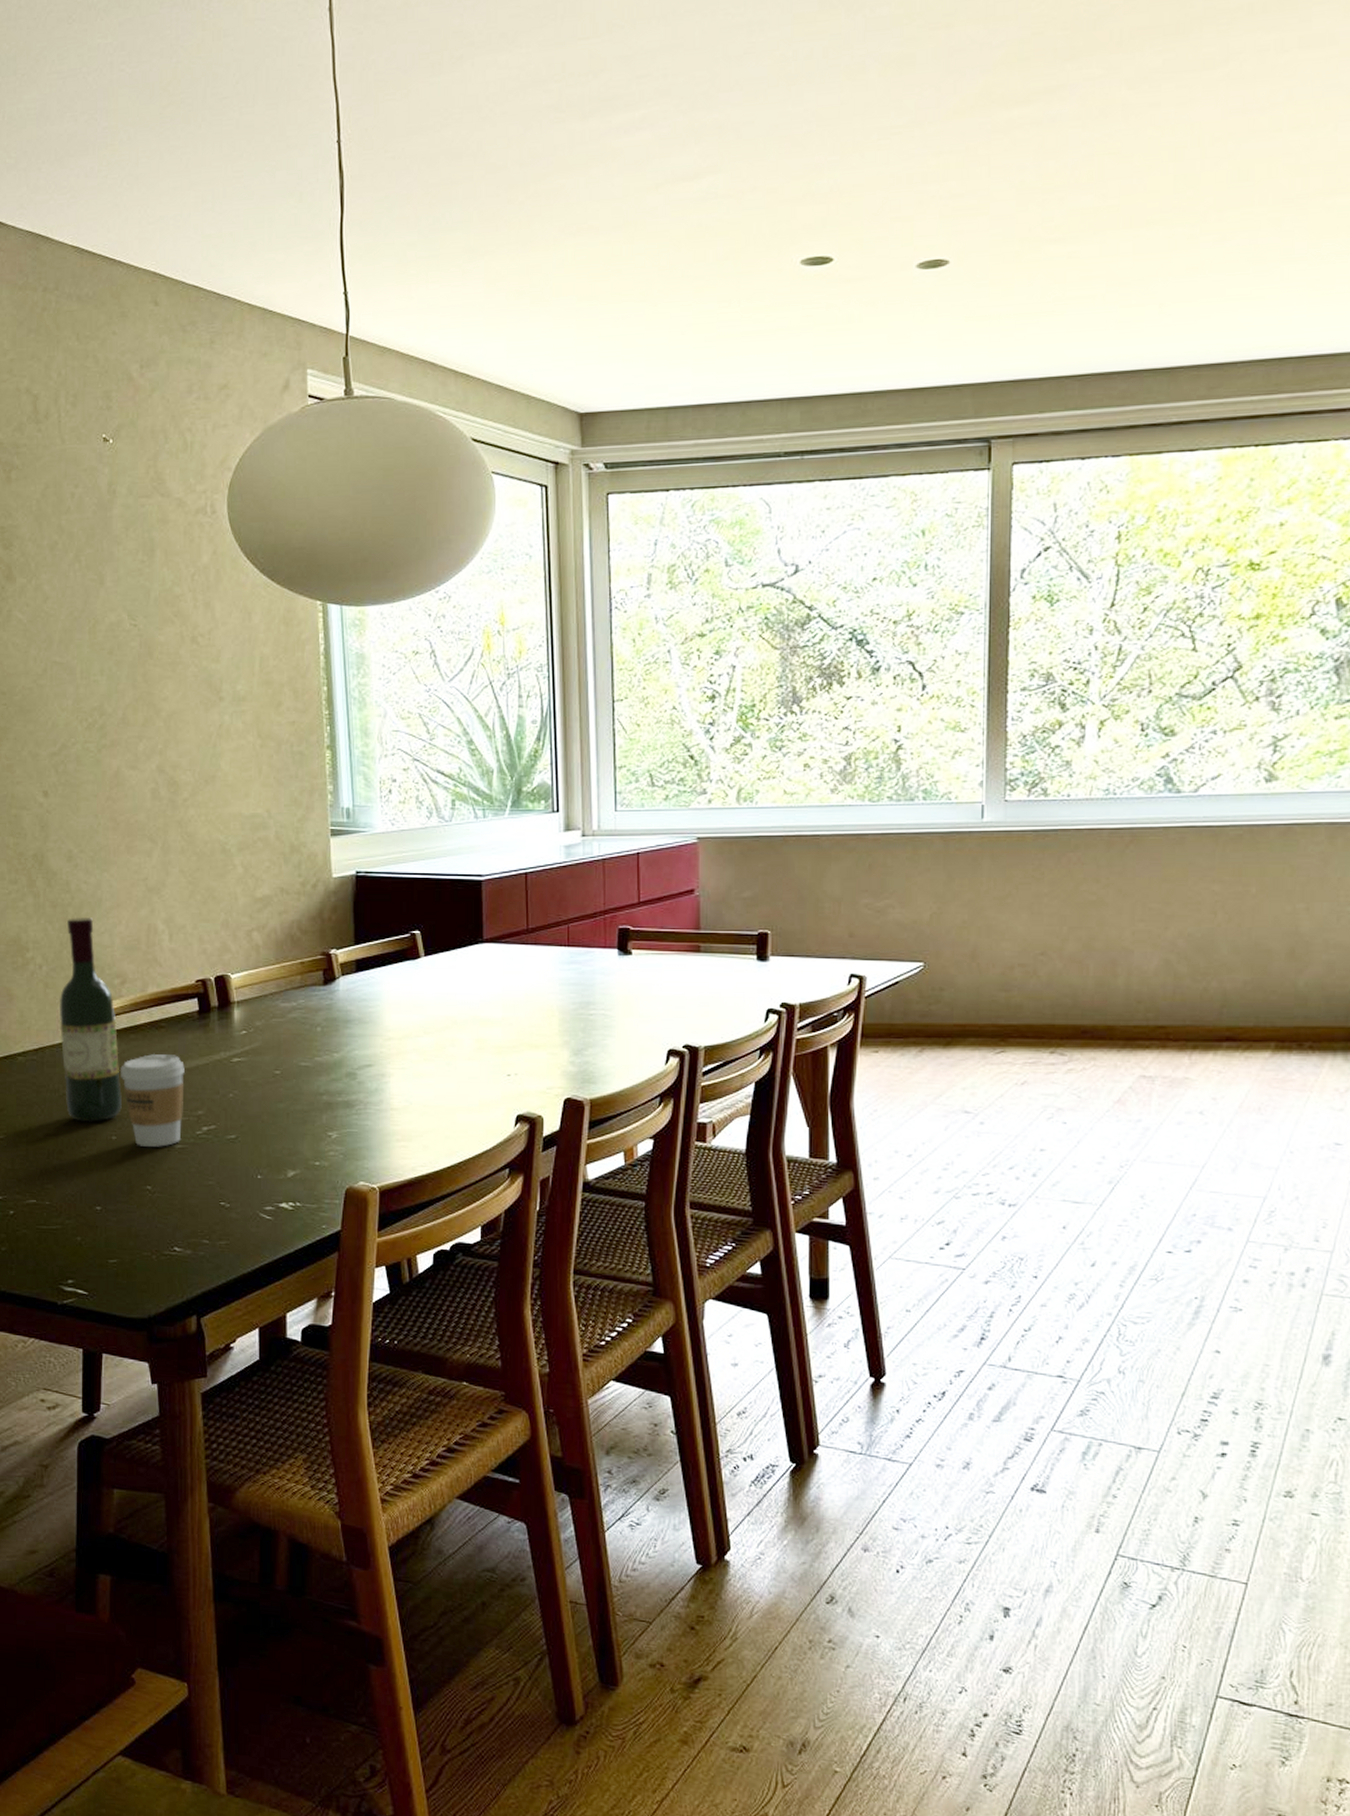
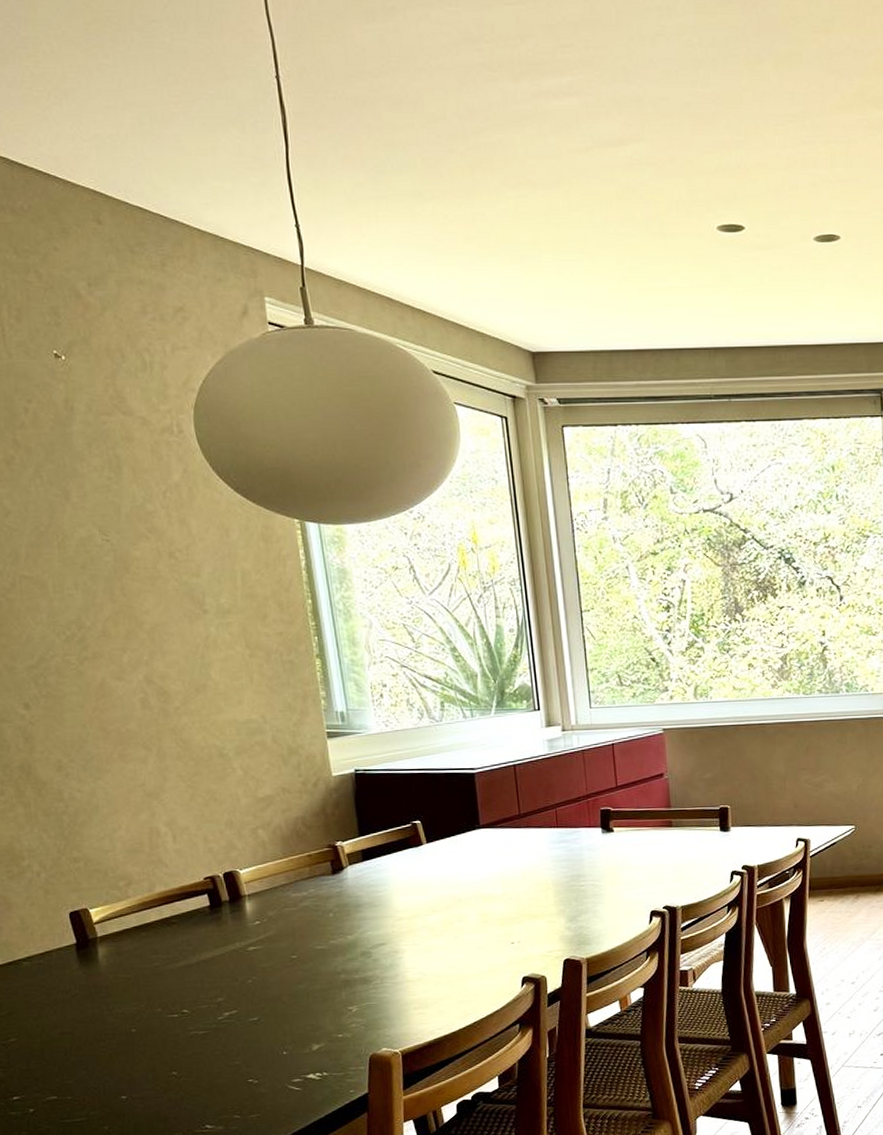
wine bottle: present [60,918,122,1122] -> none [62,824,139,1018]
coffee cup: present [119,1054,185,1147] -> none [133,948,203,1036]

